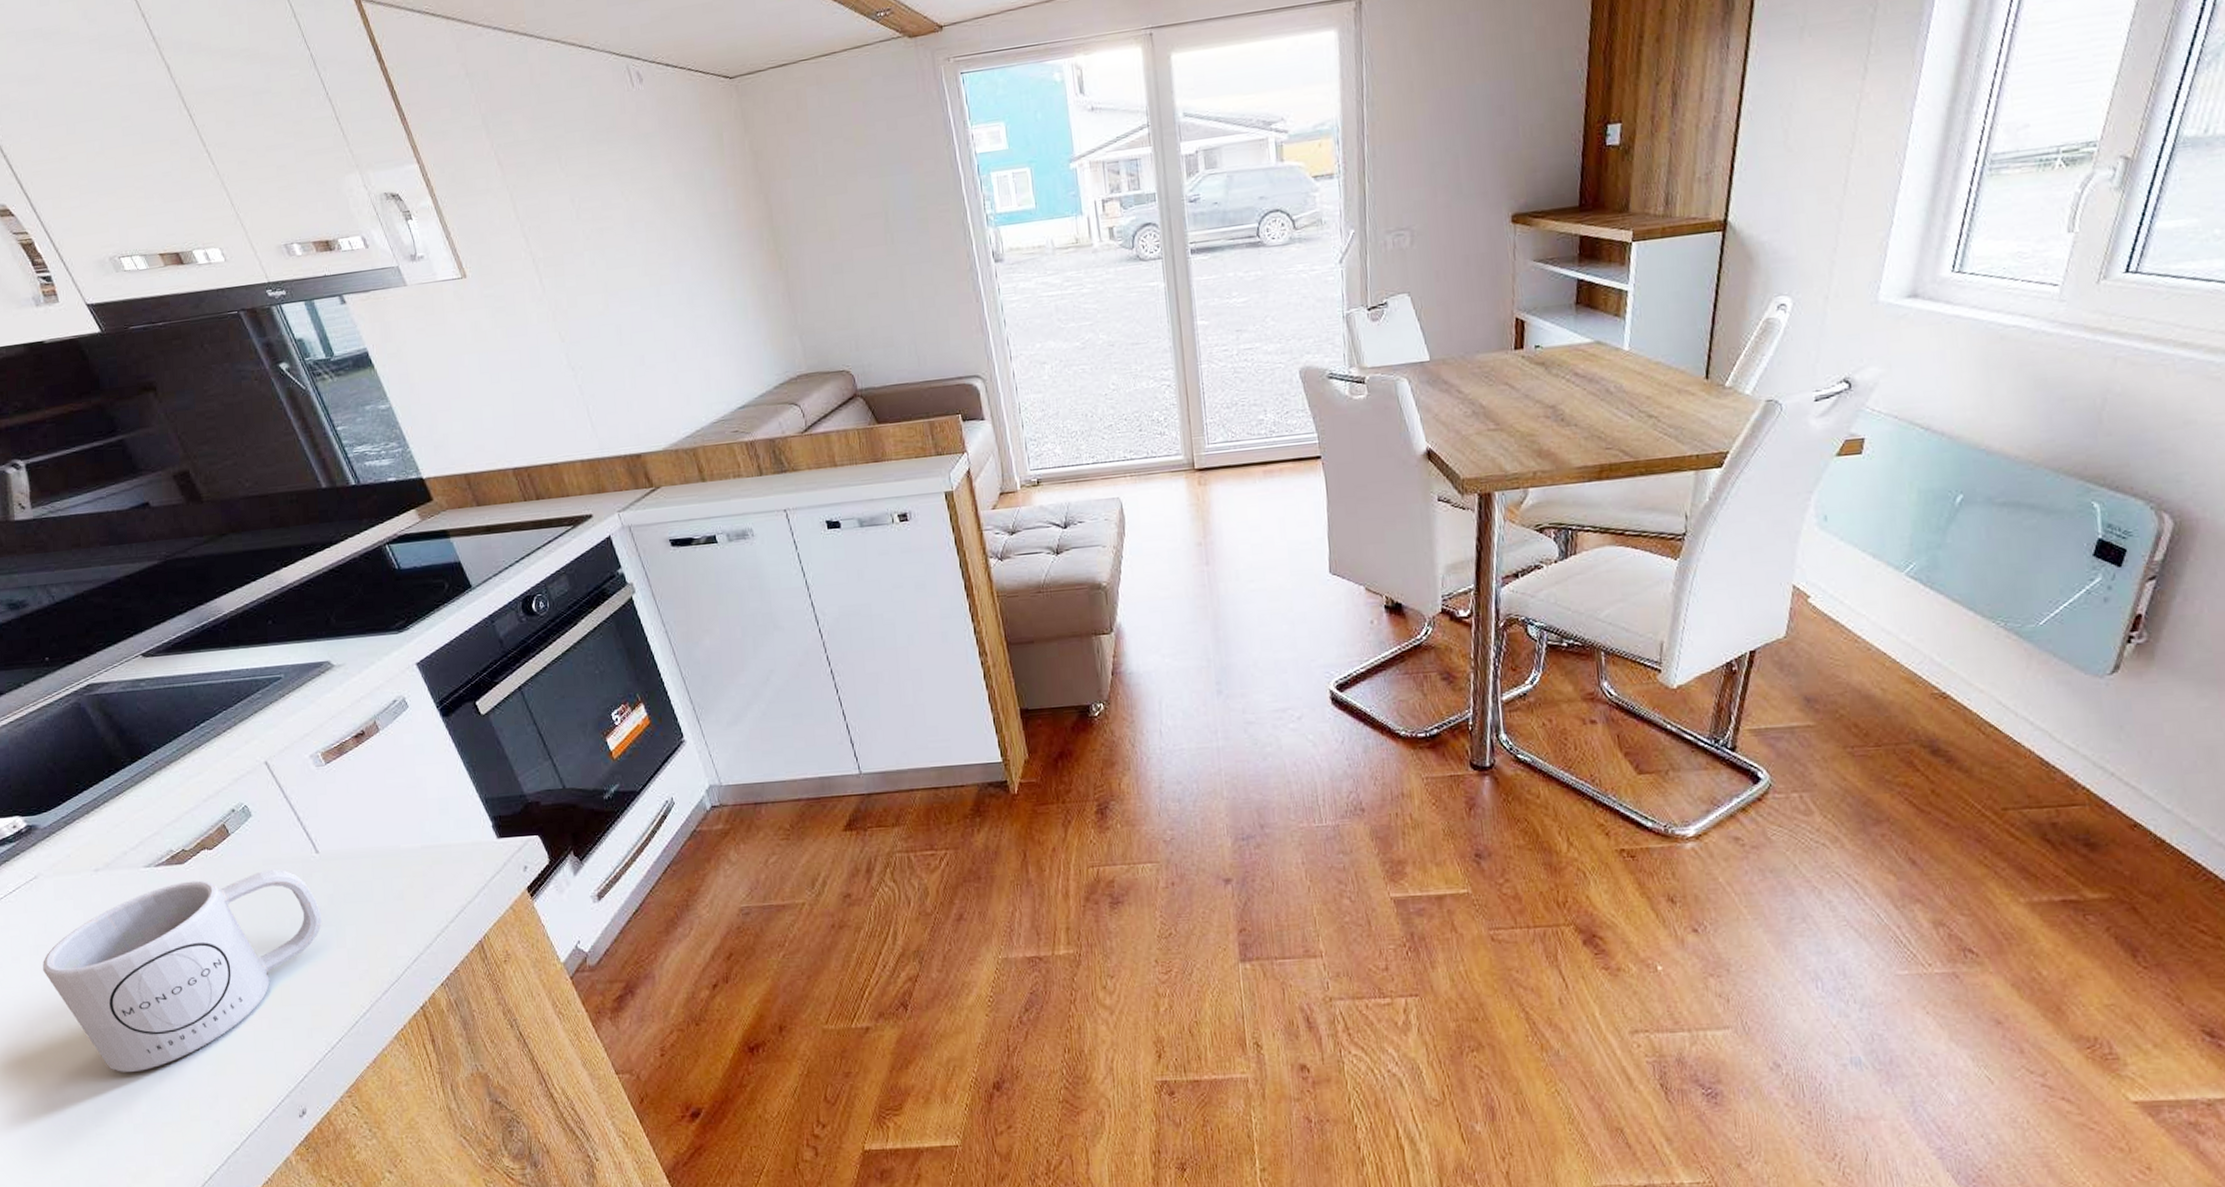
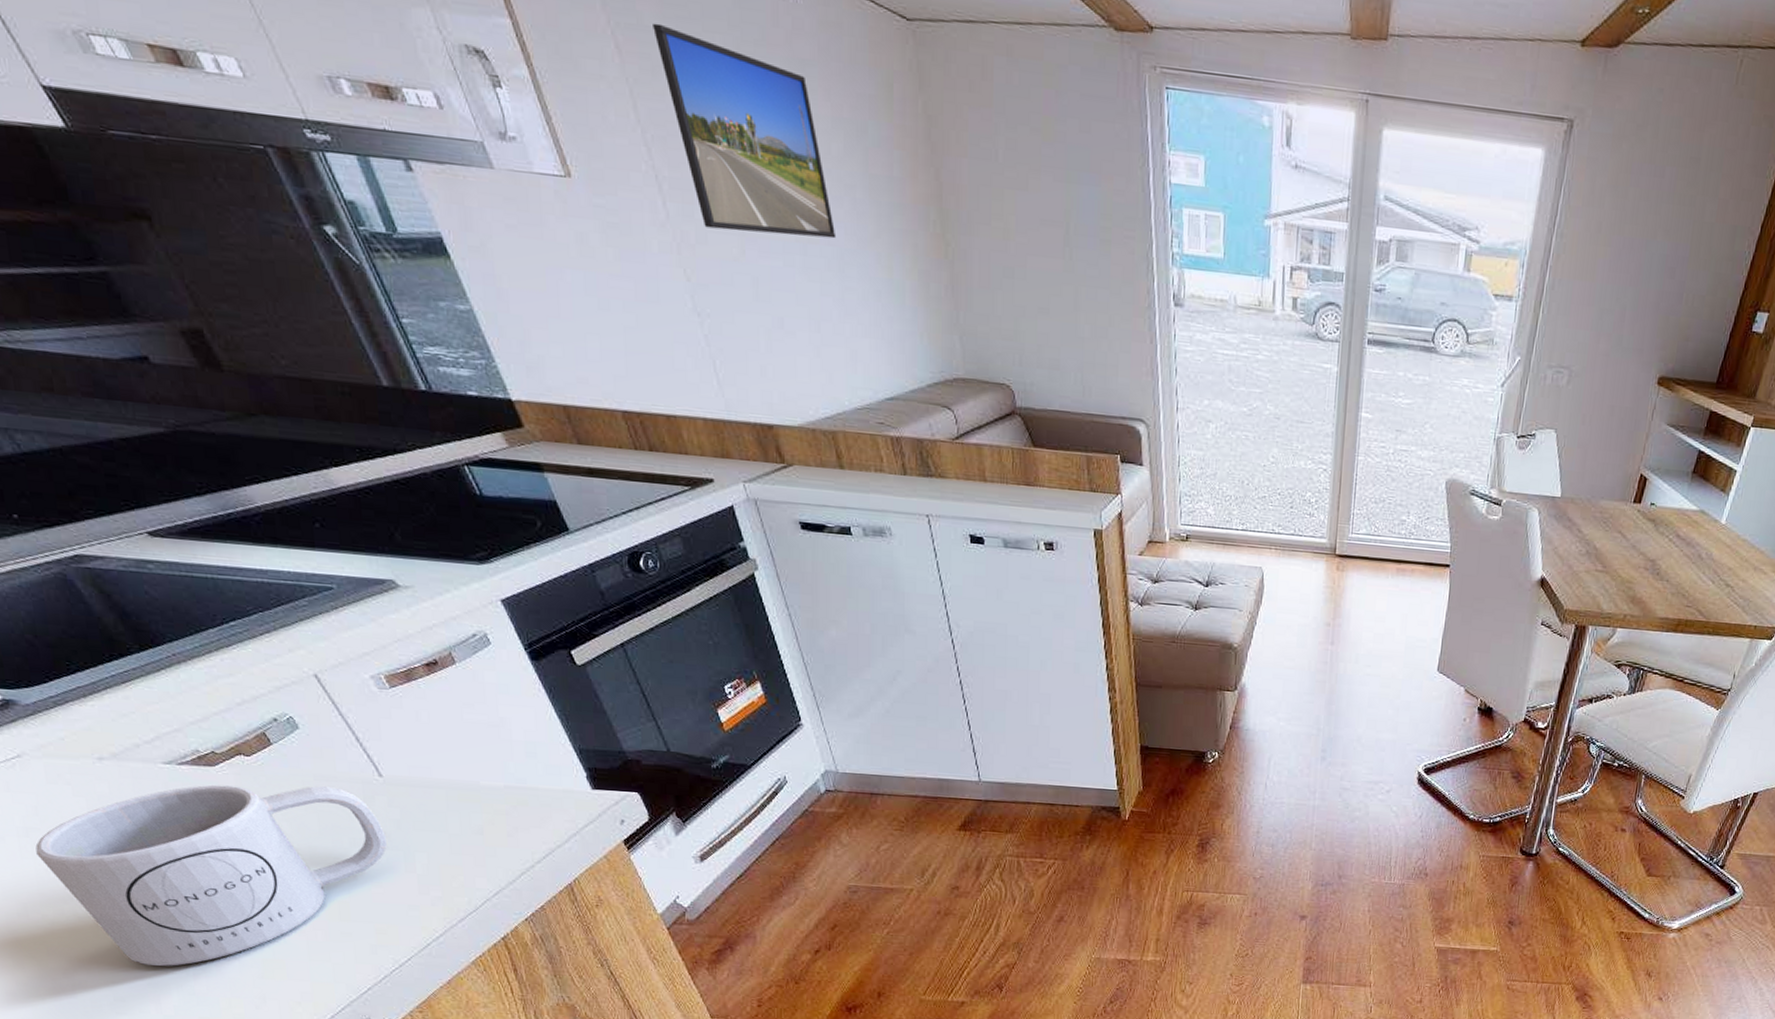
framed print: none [526,136,685,293] -> present [653,23,837,239]

